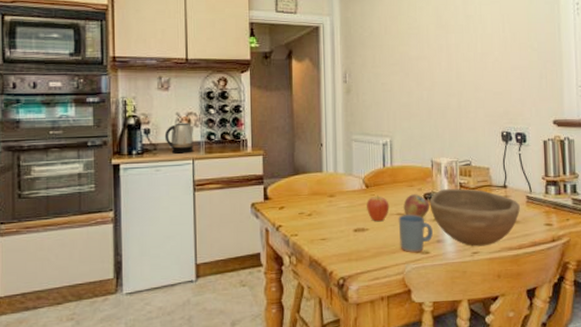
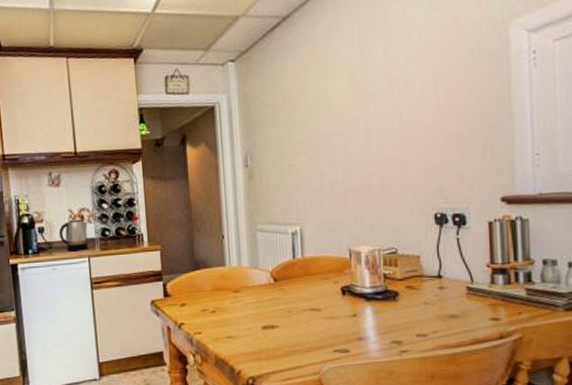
fruit: present [367,195,389,221] -> none [276,290,302,317]
mug: present [398,214,433,253] -> none [312,309,353,352]
fruit: present [403,194,430,218] -> none [318,287,348,313]
bowl: present [429,188,520,246] -> none [348,280,459,344]

